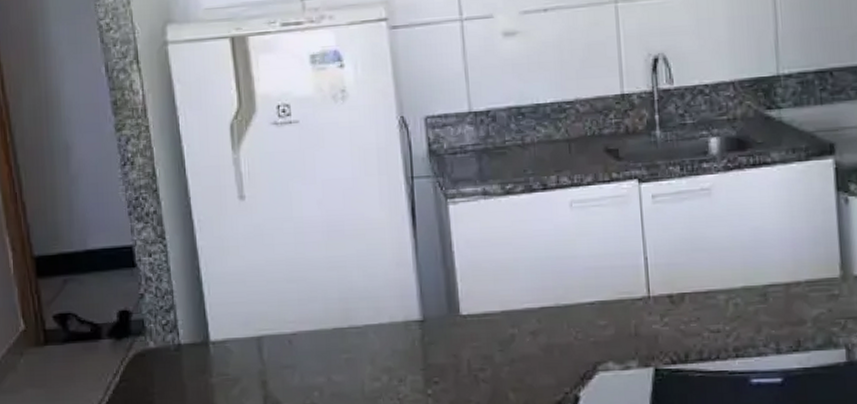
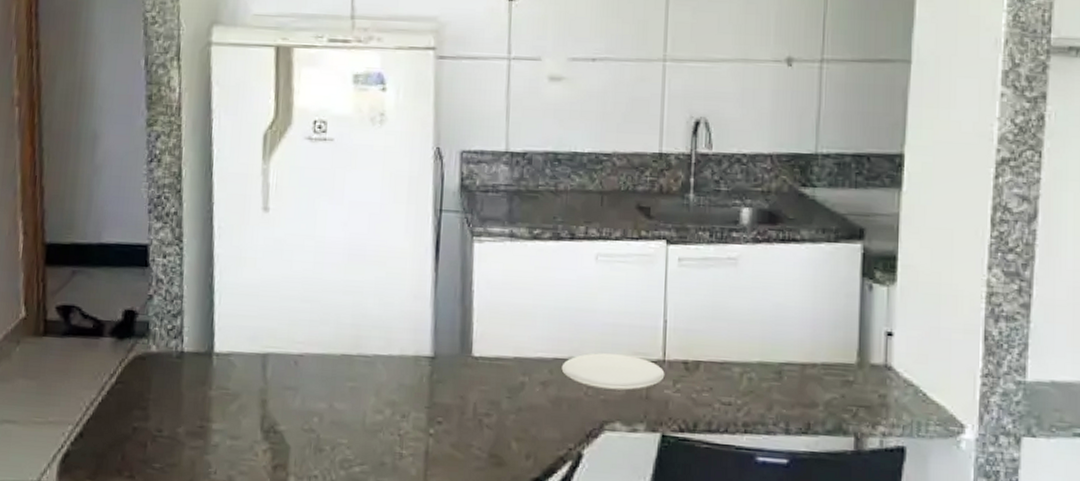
plate: none [549,295,651,332] -> present [561,353,665,391]

